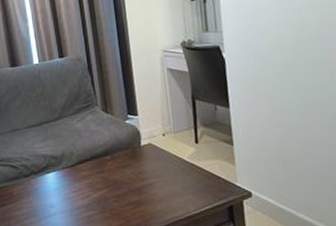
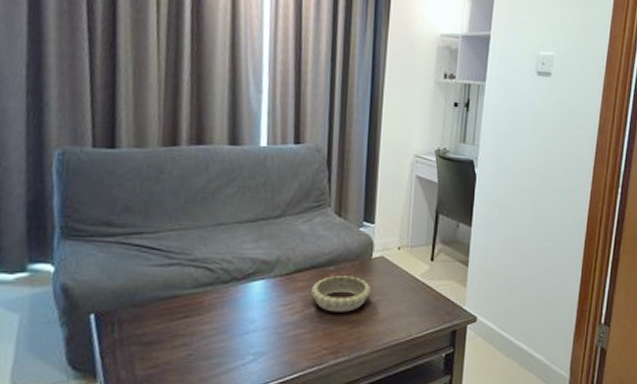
decorative bowl: none [94,163,145,195] -> present [311,276,370,312]

